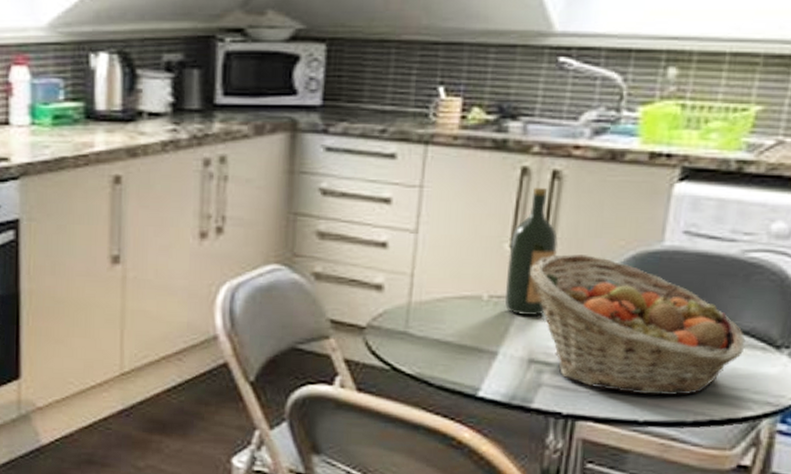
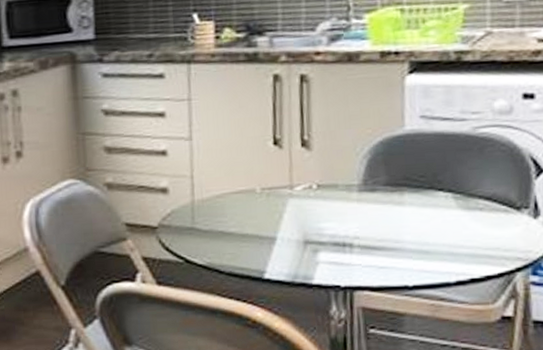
wine bottle: present [504,187,558,317] -> none [272,90,314,203]
fruit basket: present [530,254,746,395] -> none [294,144,490,262]

